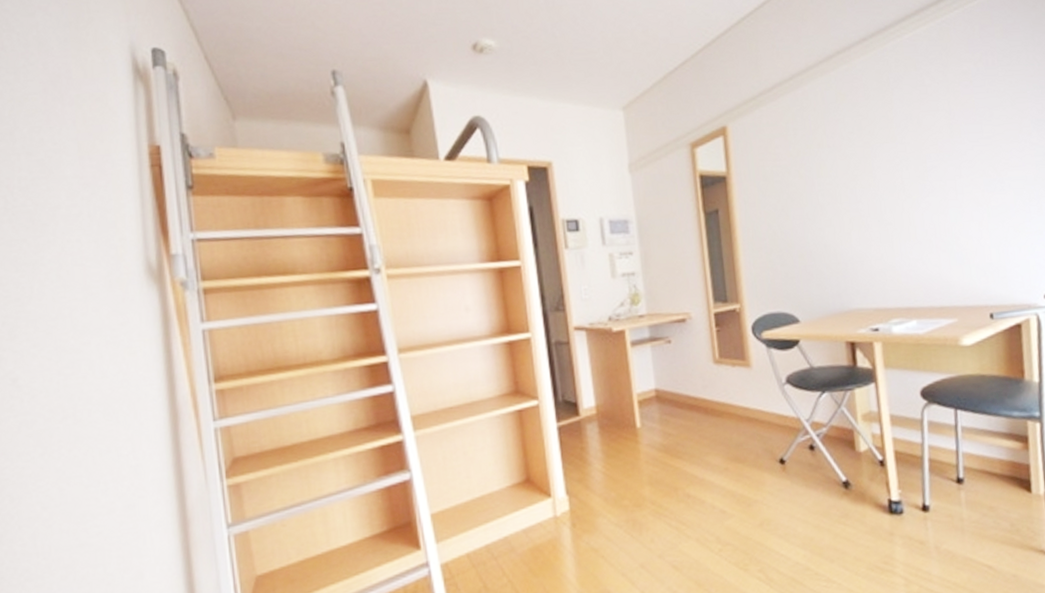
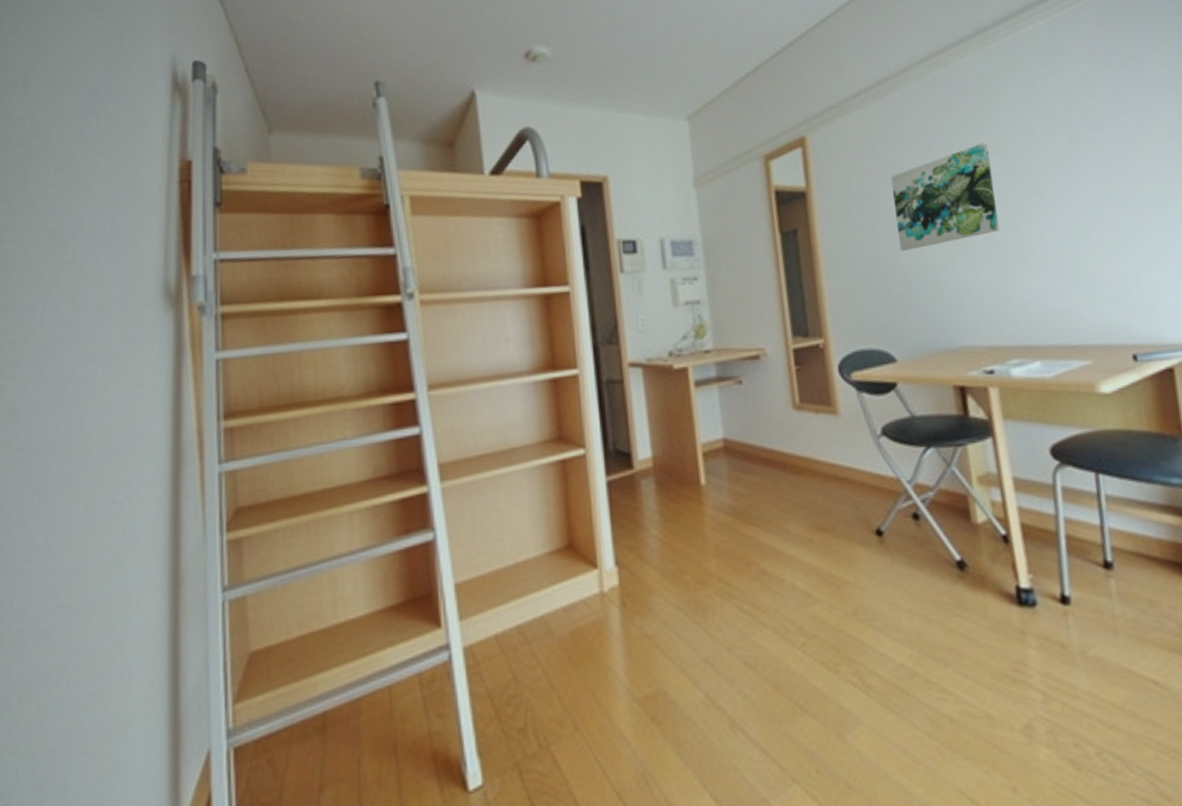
wall art: none [799,132,889,228] -> present [891,142,1000,251]

